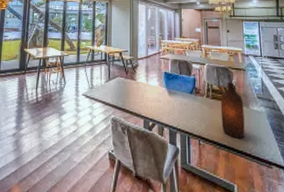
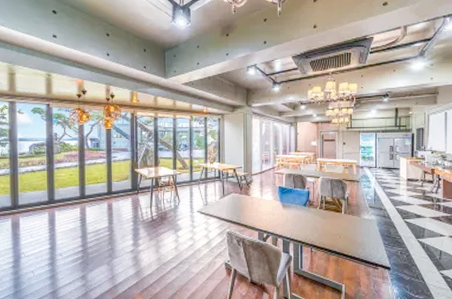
bottle: present [220,83,245,139] -> none [333,194,355,245]

